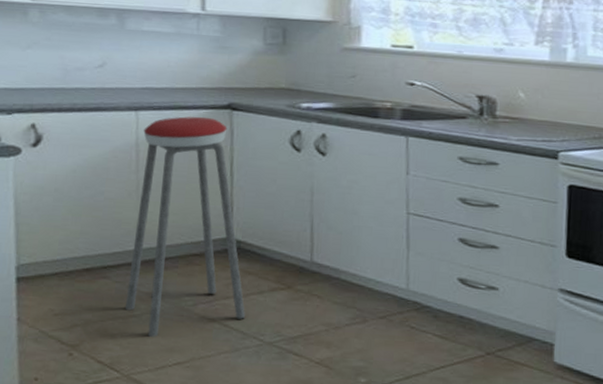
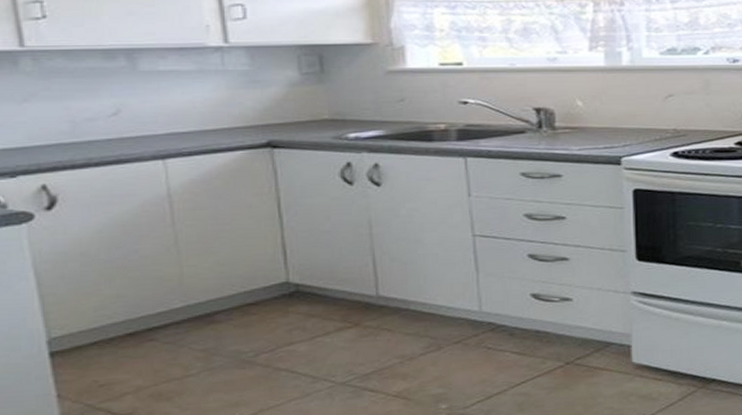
music stool: present [124,116,245,337] -> none [175,159,312,394]

